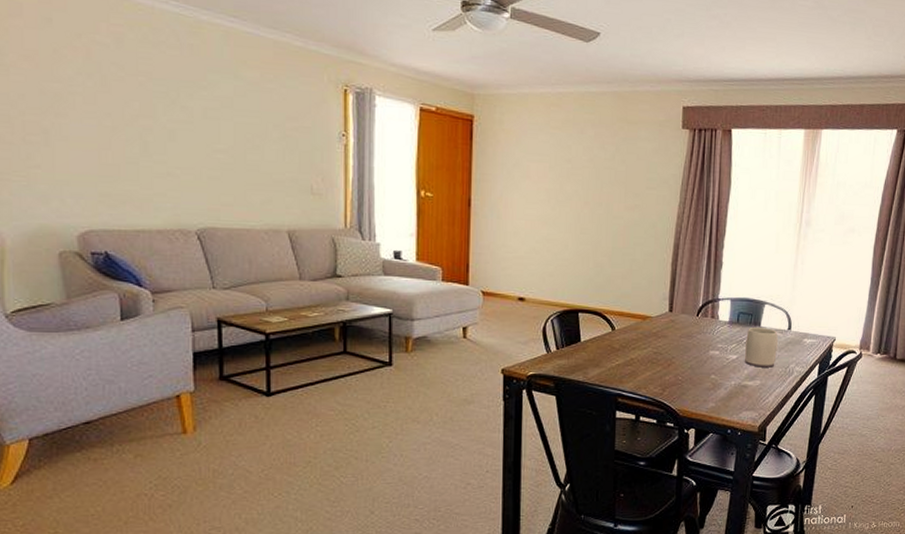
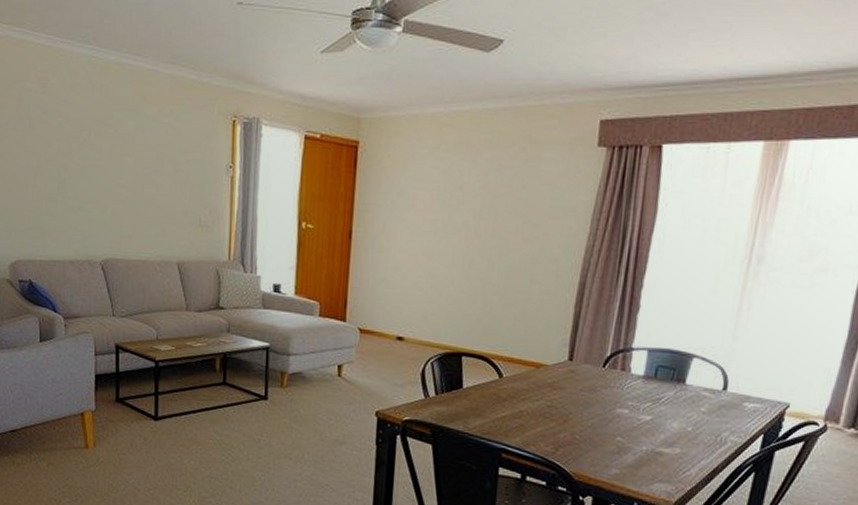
mug: present [744,326,778,368] -> none [661,383,709,434]

